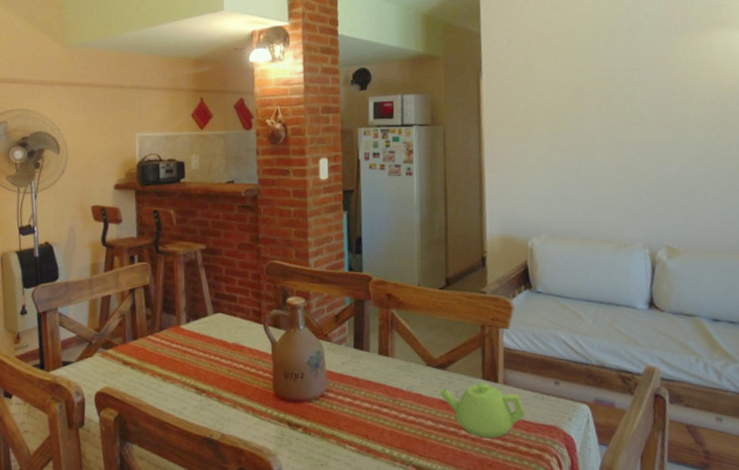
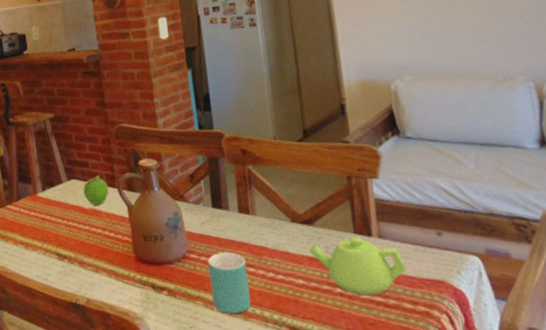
fruit: none [229,310,255,340] -> present [83,175,109,205]
mug: none [344,393,382,452] -> present [207,252,252,314]

